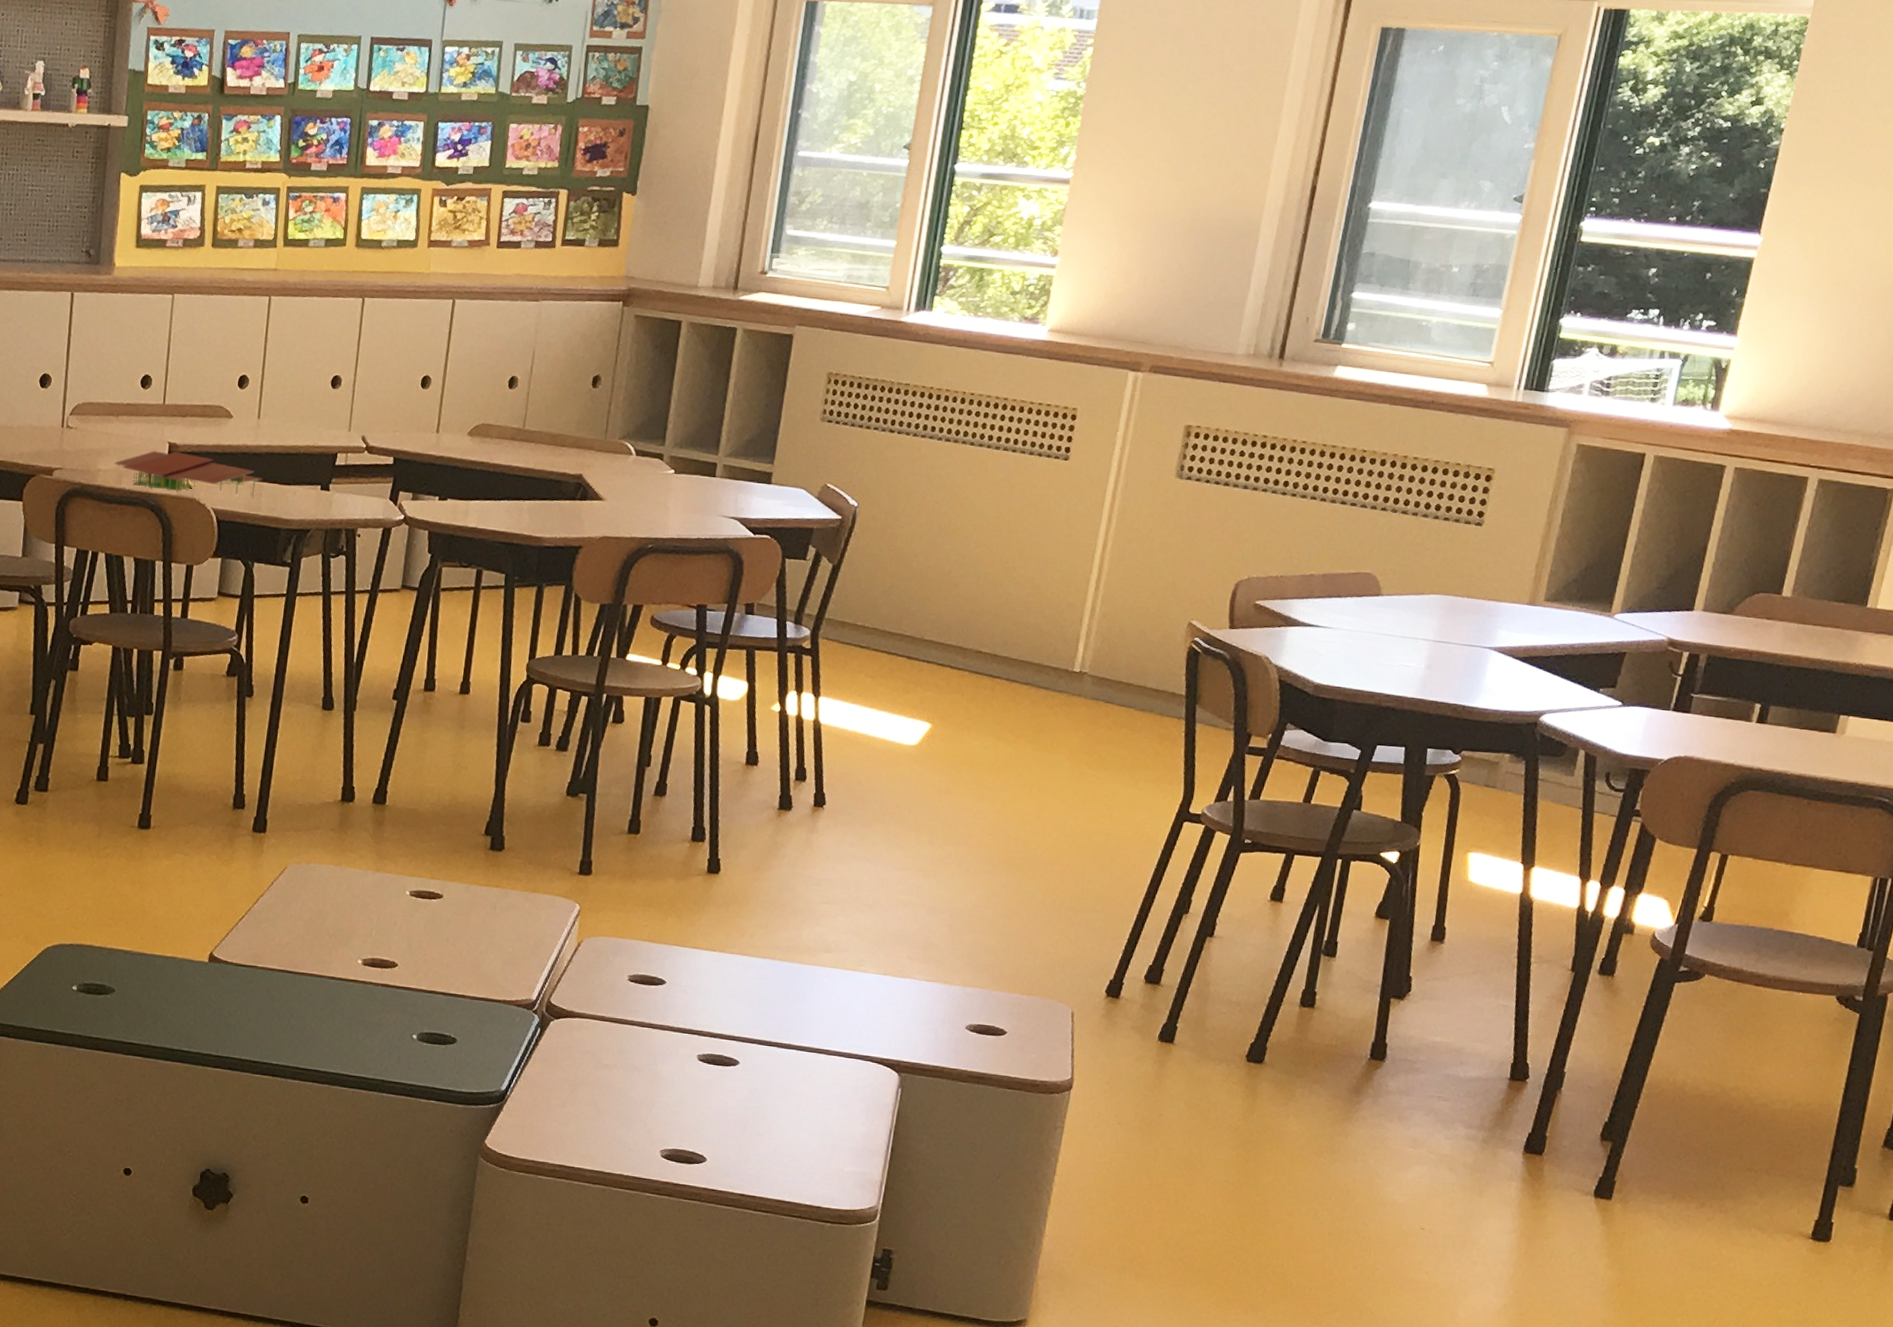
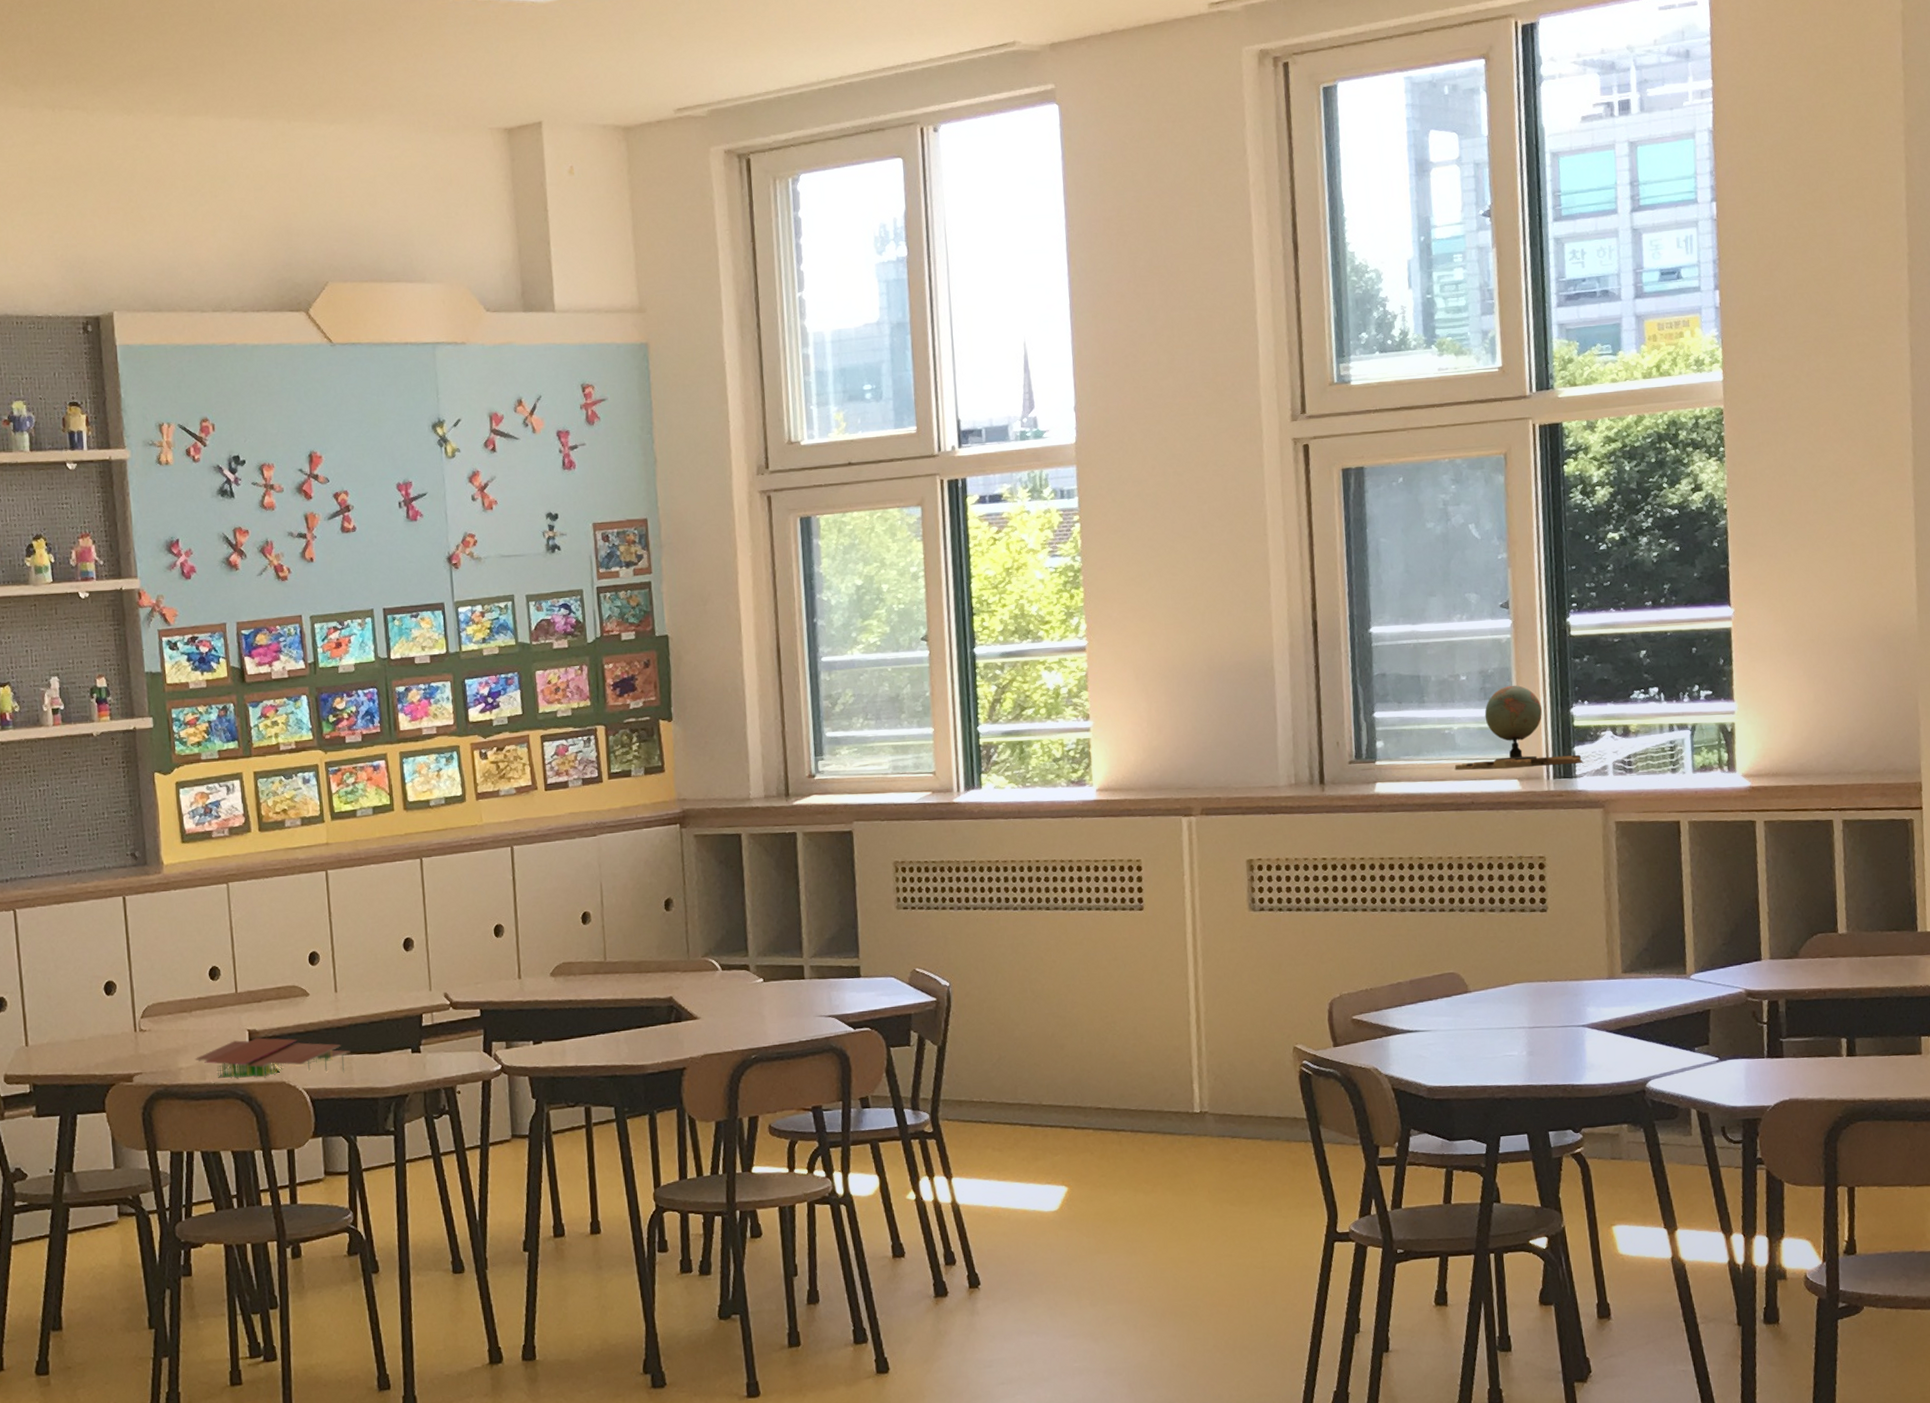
globe: none [1422,284,1560,378] -> present [1454,685,1583,771]

